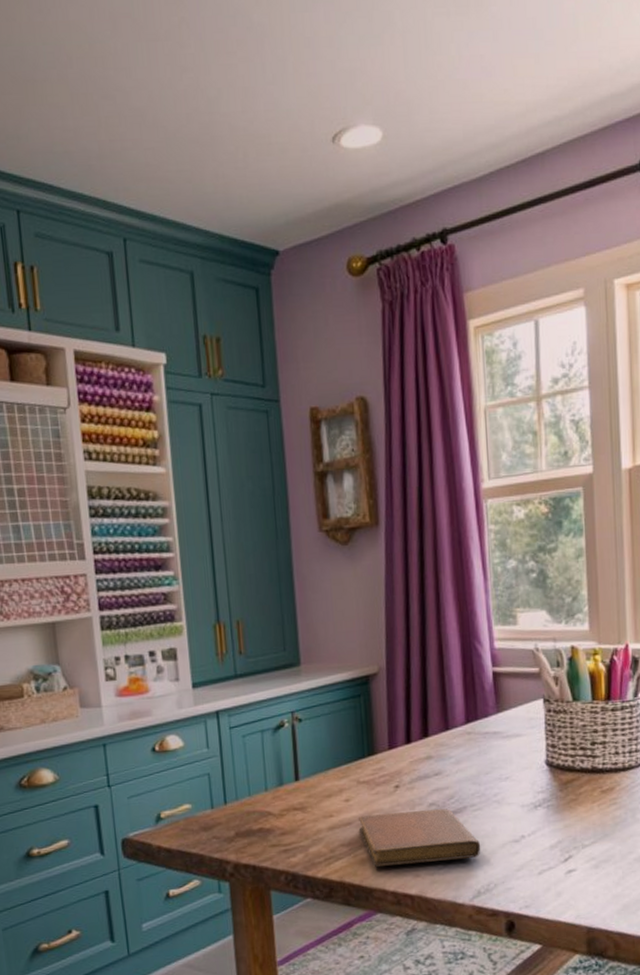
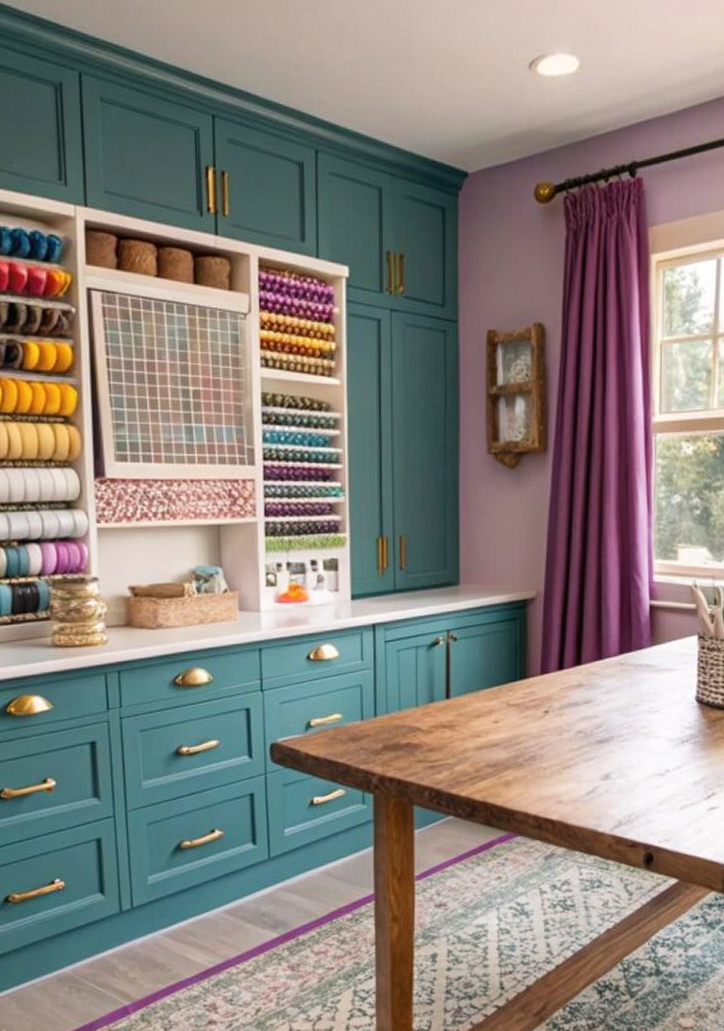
notebook: present [357,808,481,867] -> none [505,737,625,789]

